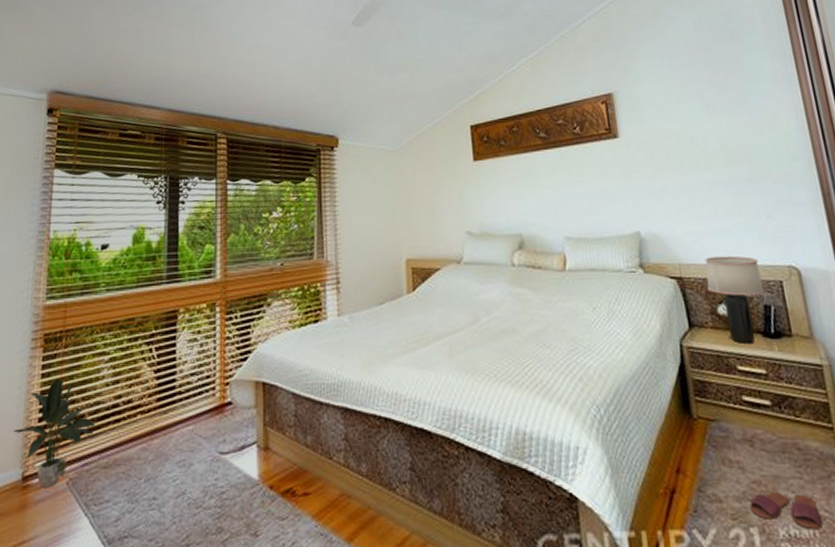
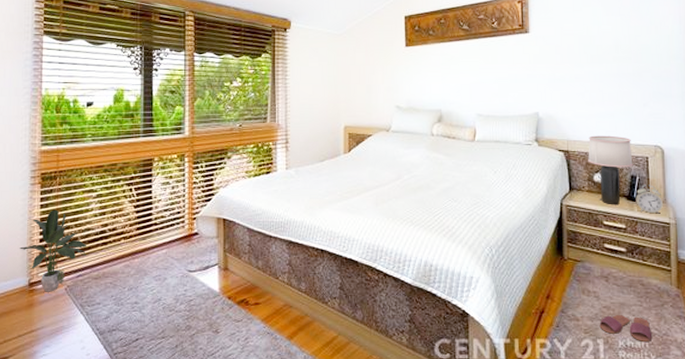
alarm clock: none [773,316,811,353] -> present [635,185,664,214]

